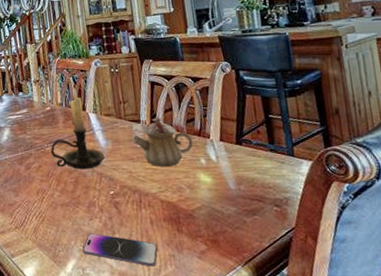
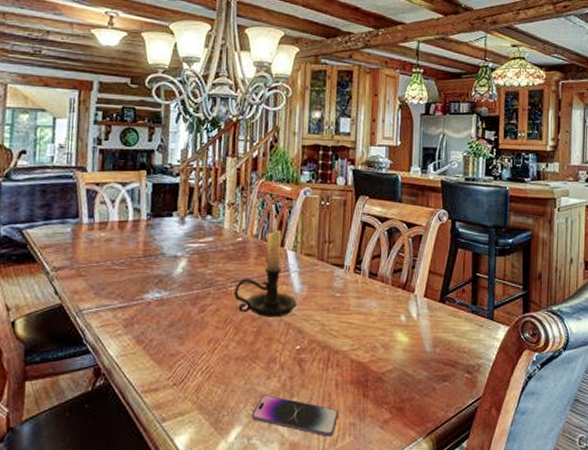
teapot: present [133,117,193,167] -> none [332,263,396,321]

